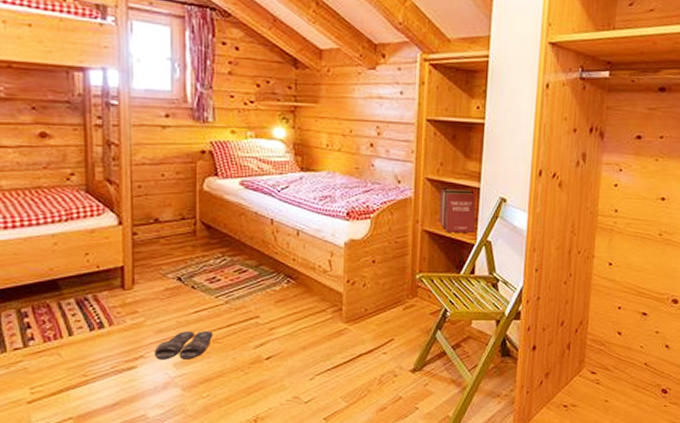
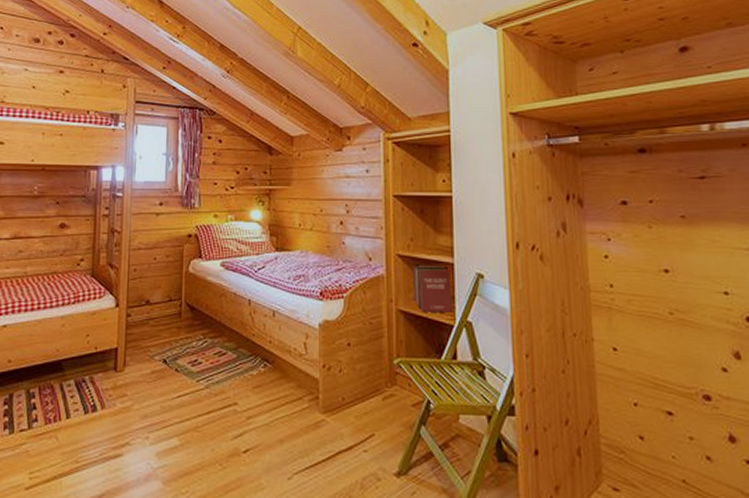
slippers: present [155,331,212,360] -> none [140,417,192,449]

